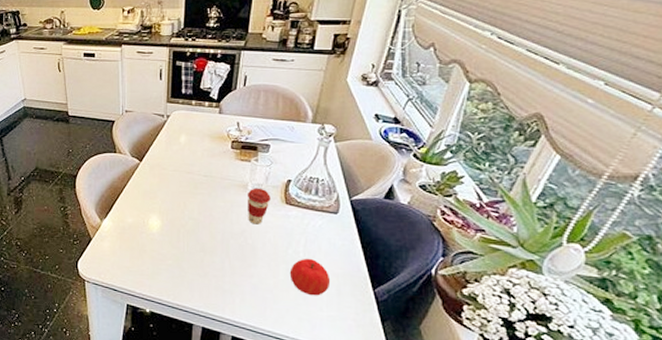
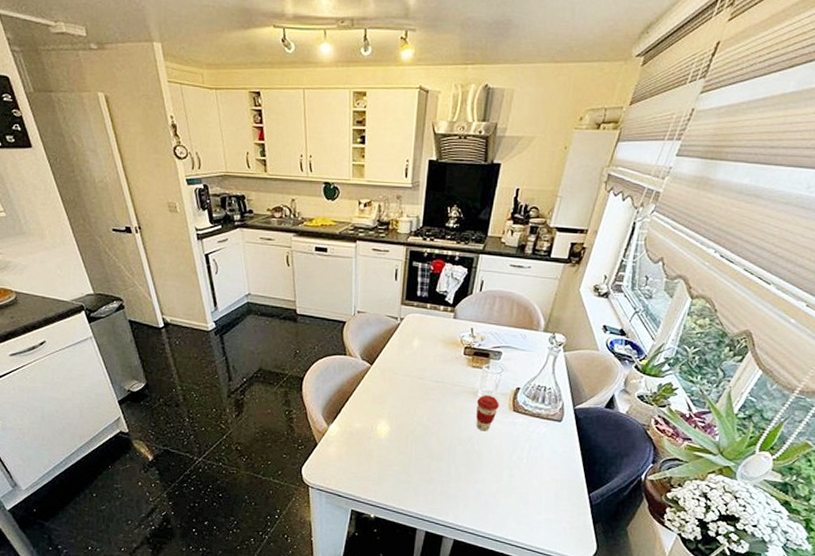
fruit: present [289,258,331,296] -> none [512,464,550,501]

